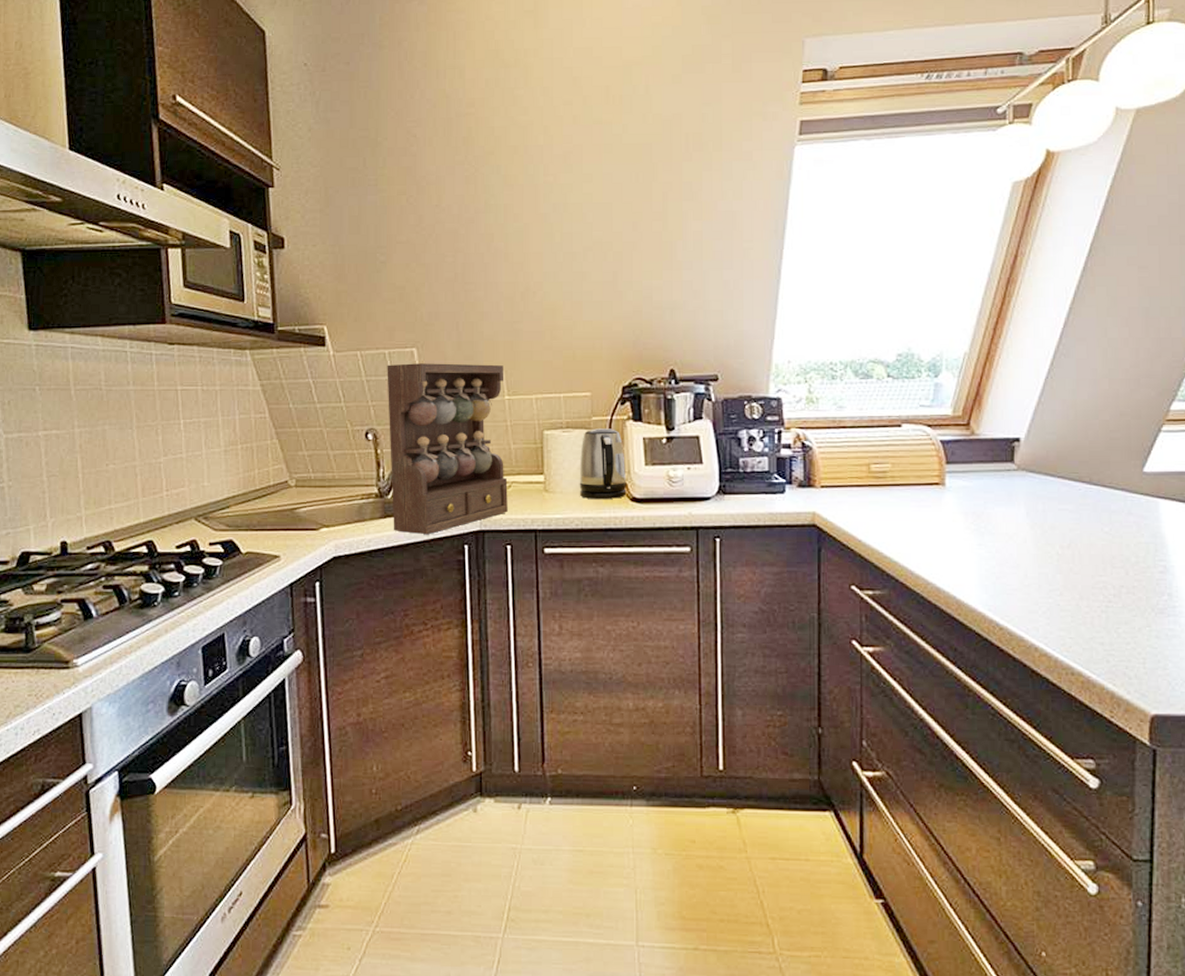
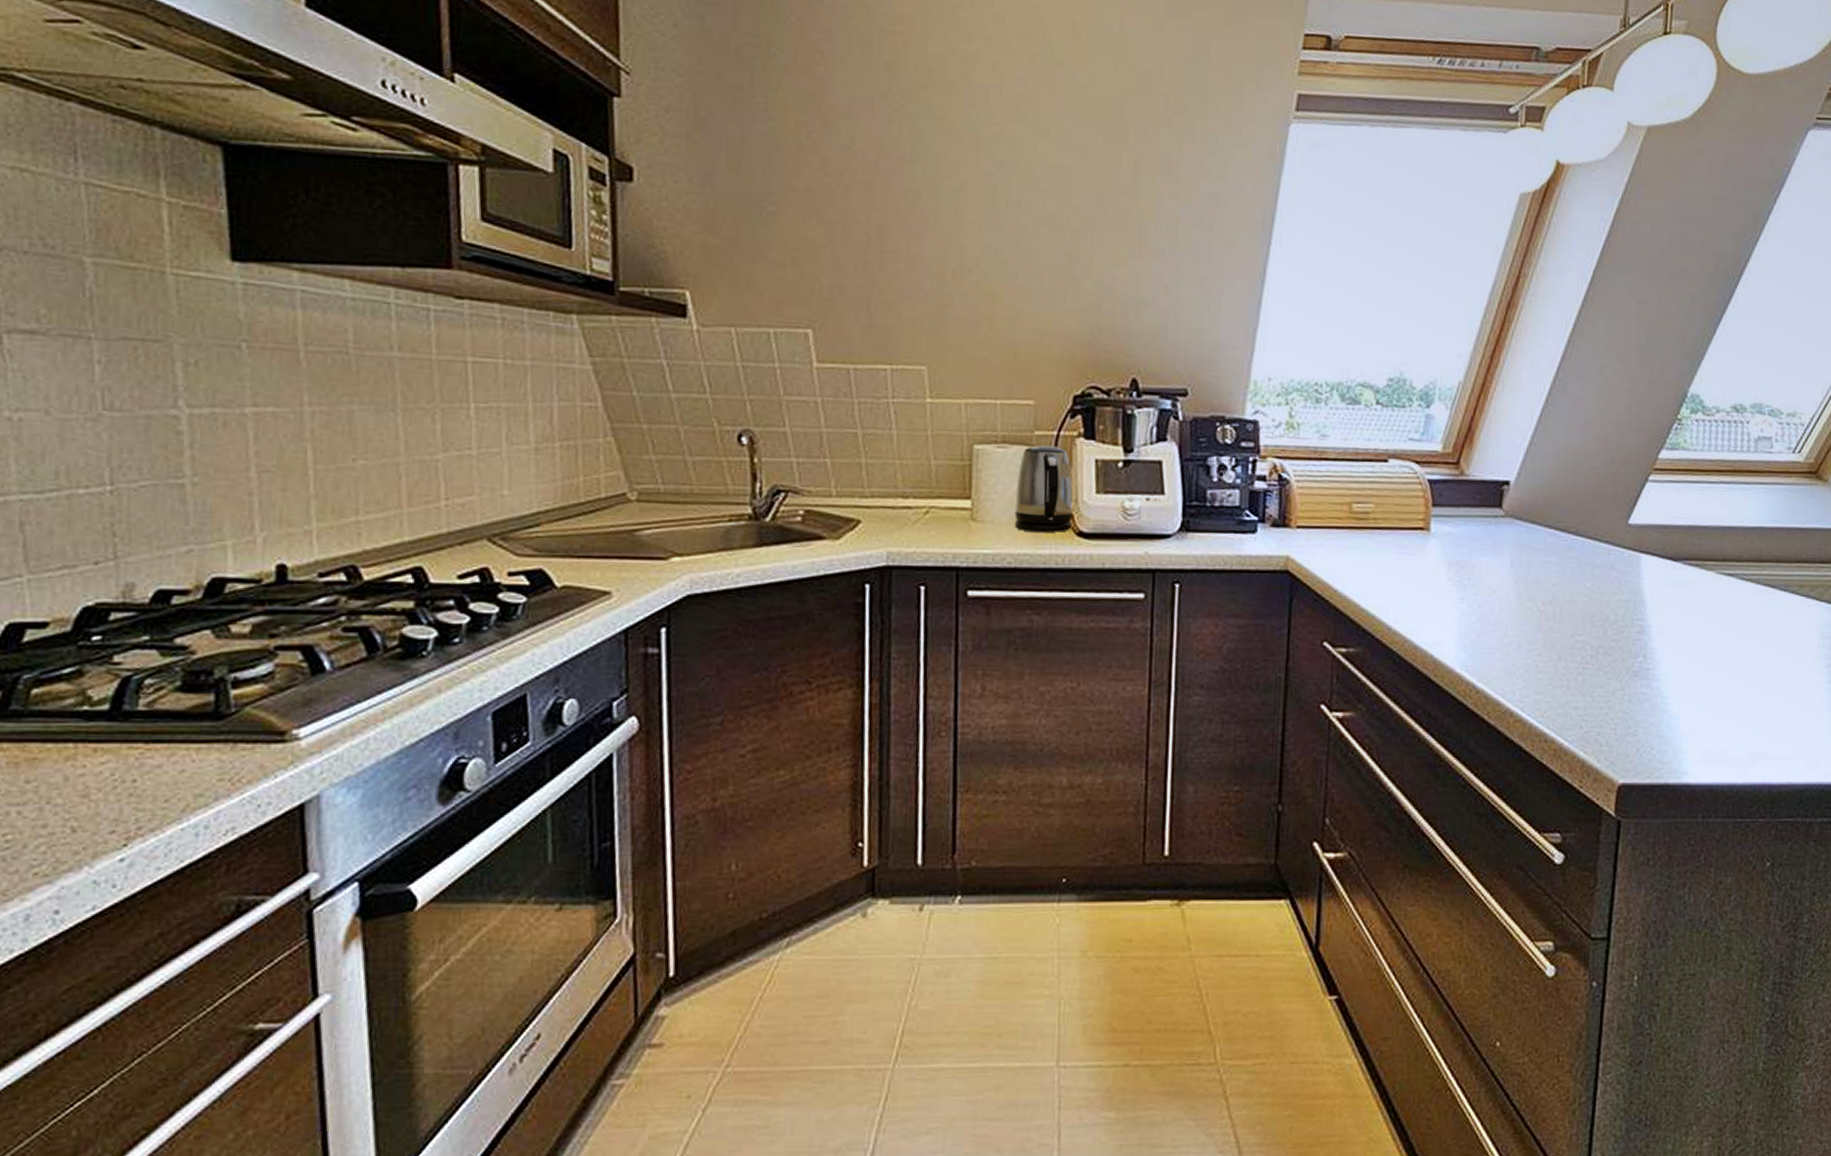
spice rack: present [387,363,508,534] -> none [770,348,927,569]

